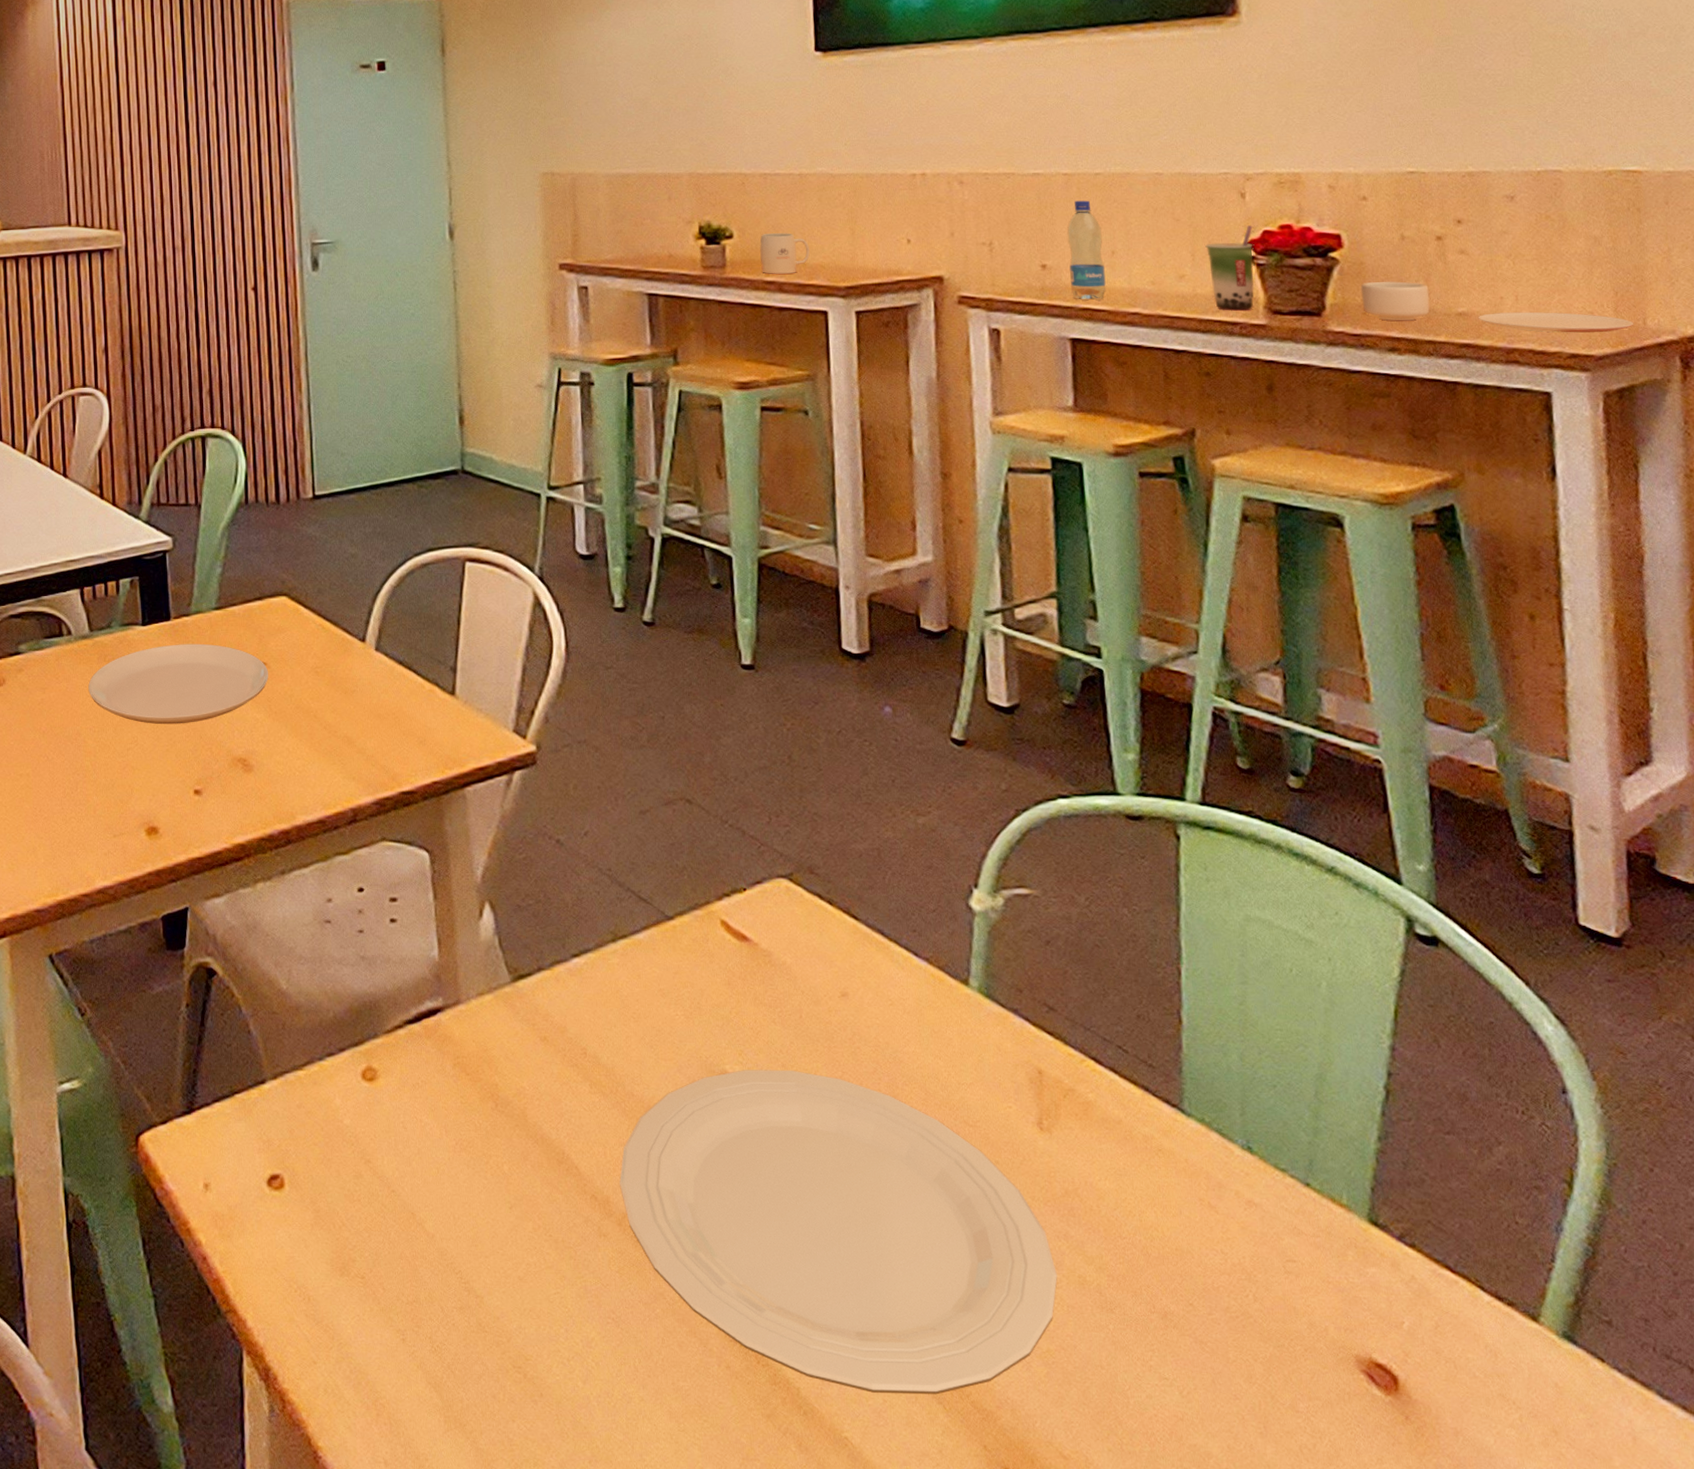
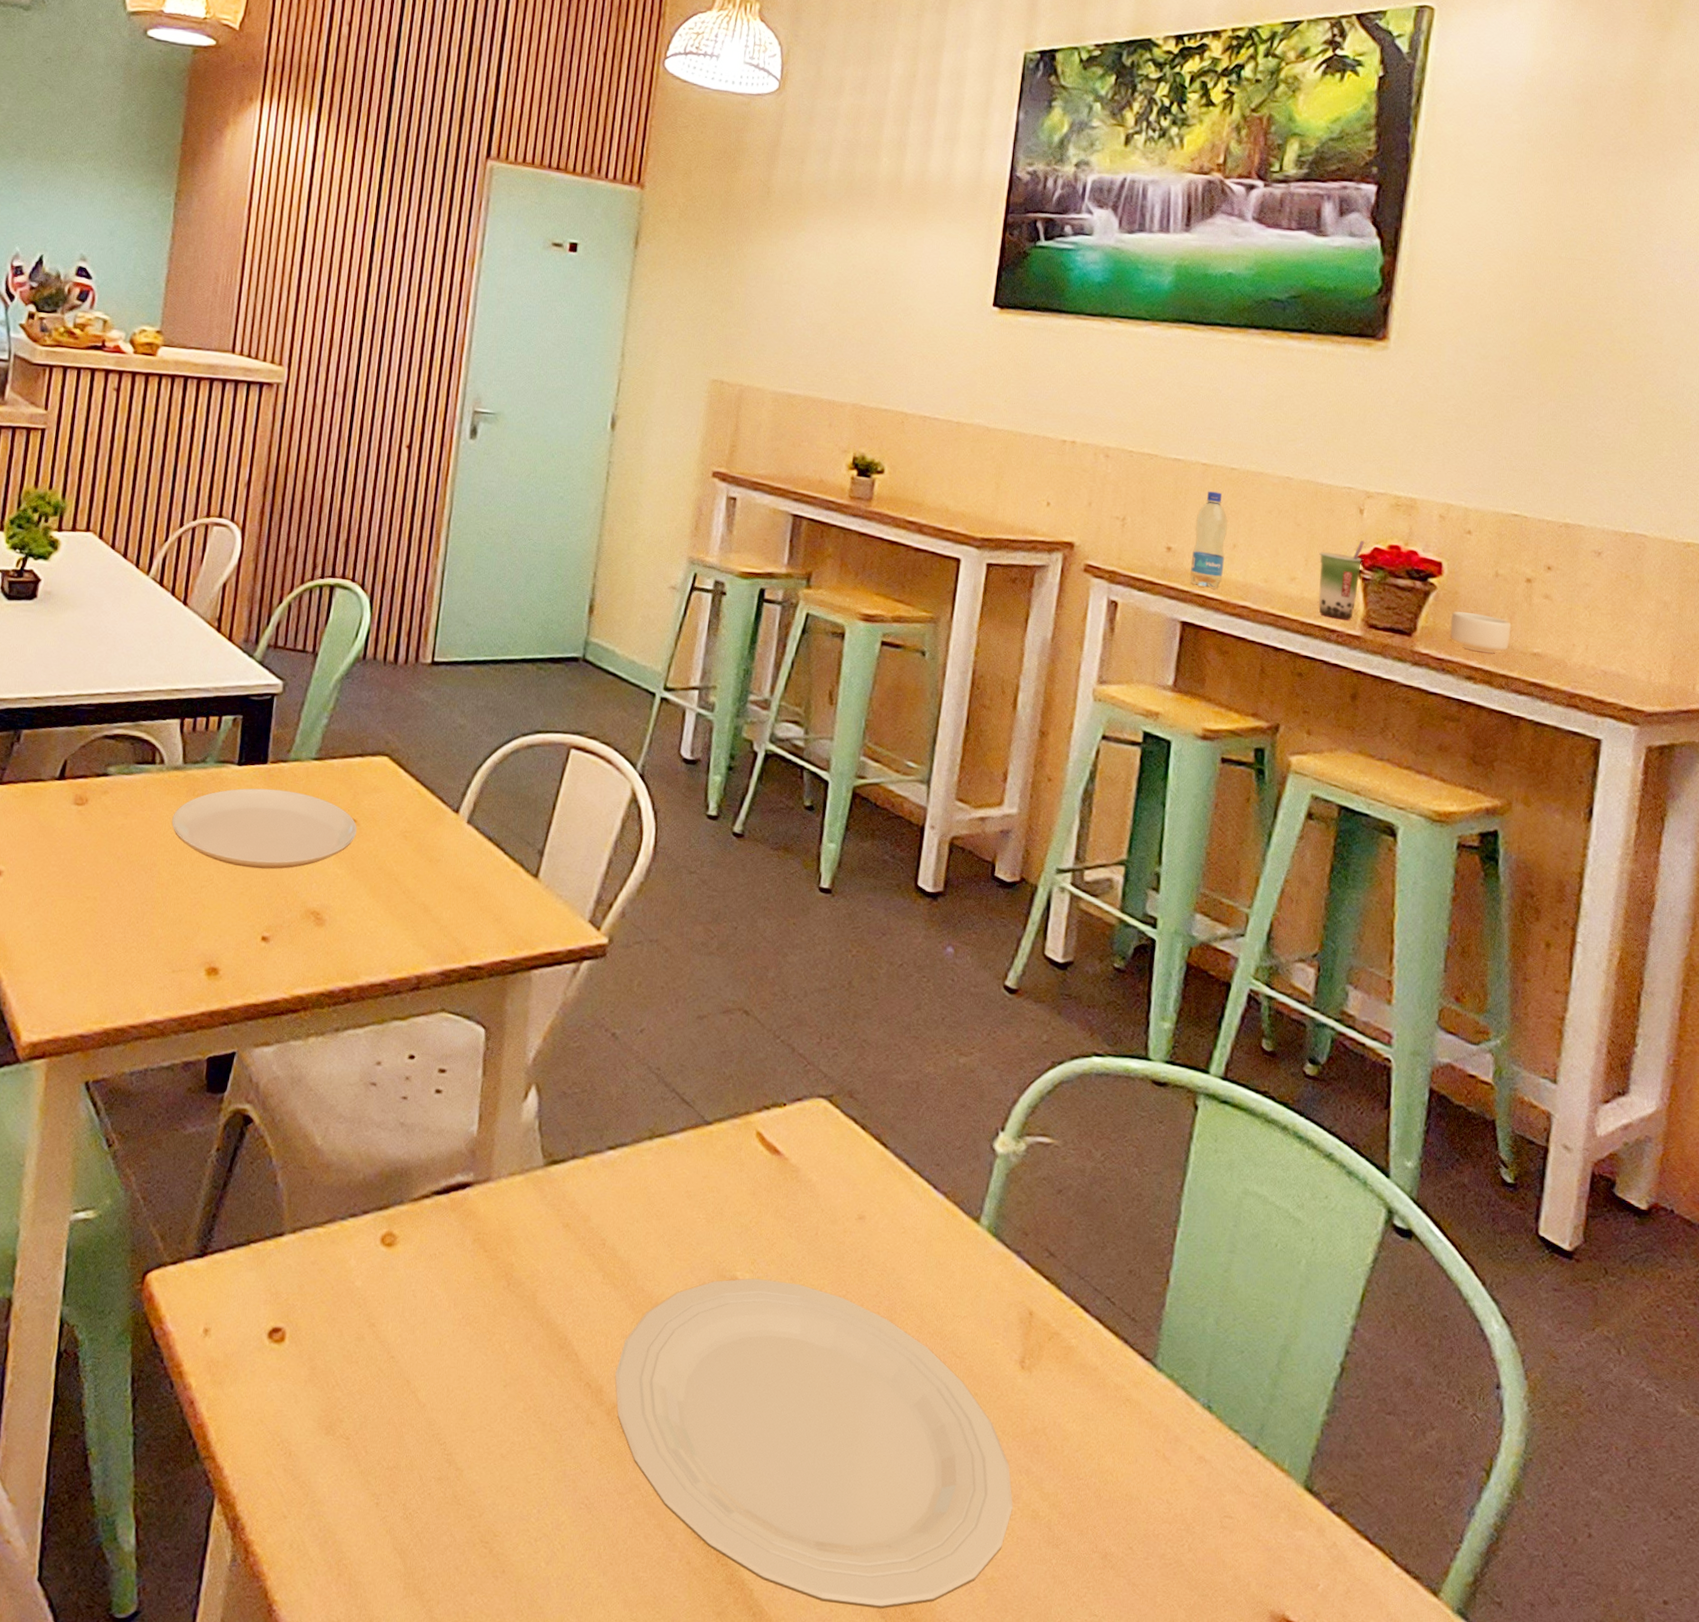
mug: present [759,233,810,275] -> none [905,474,954,518]
plate: present [1477,312,1634,333] -> none [1549,657,1685,692]

